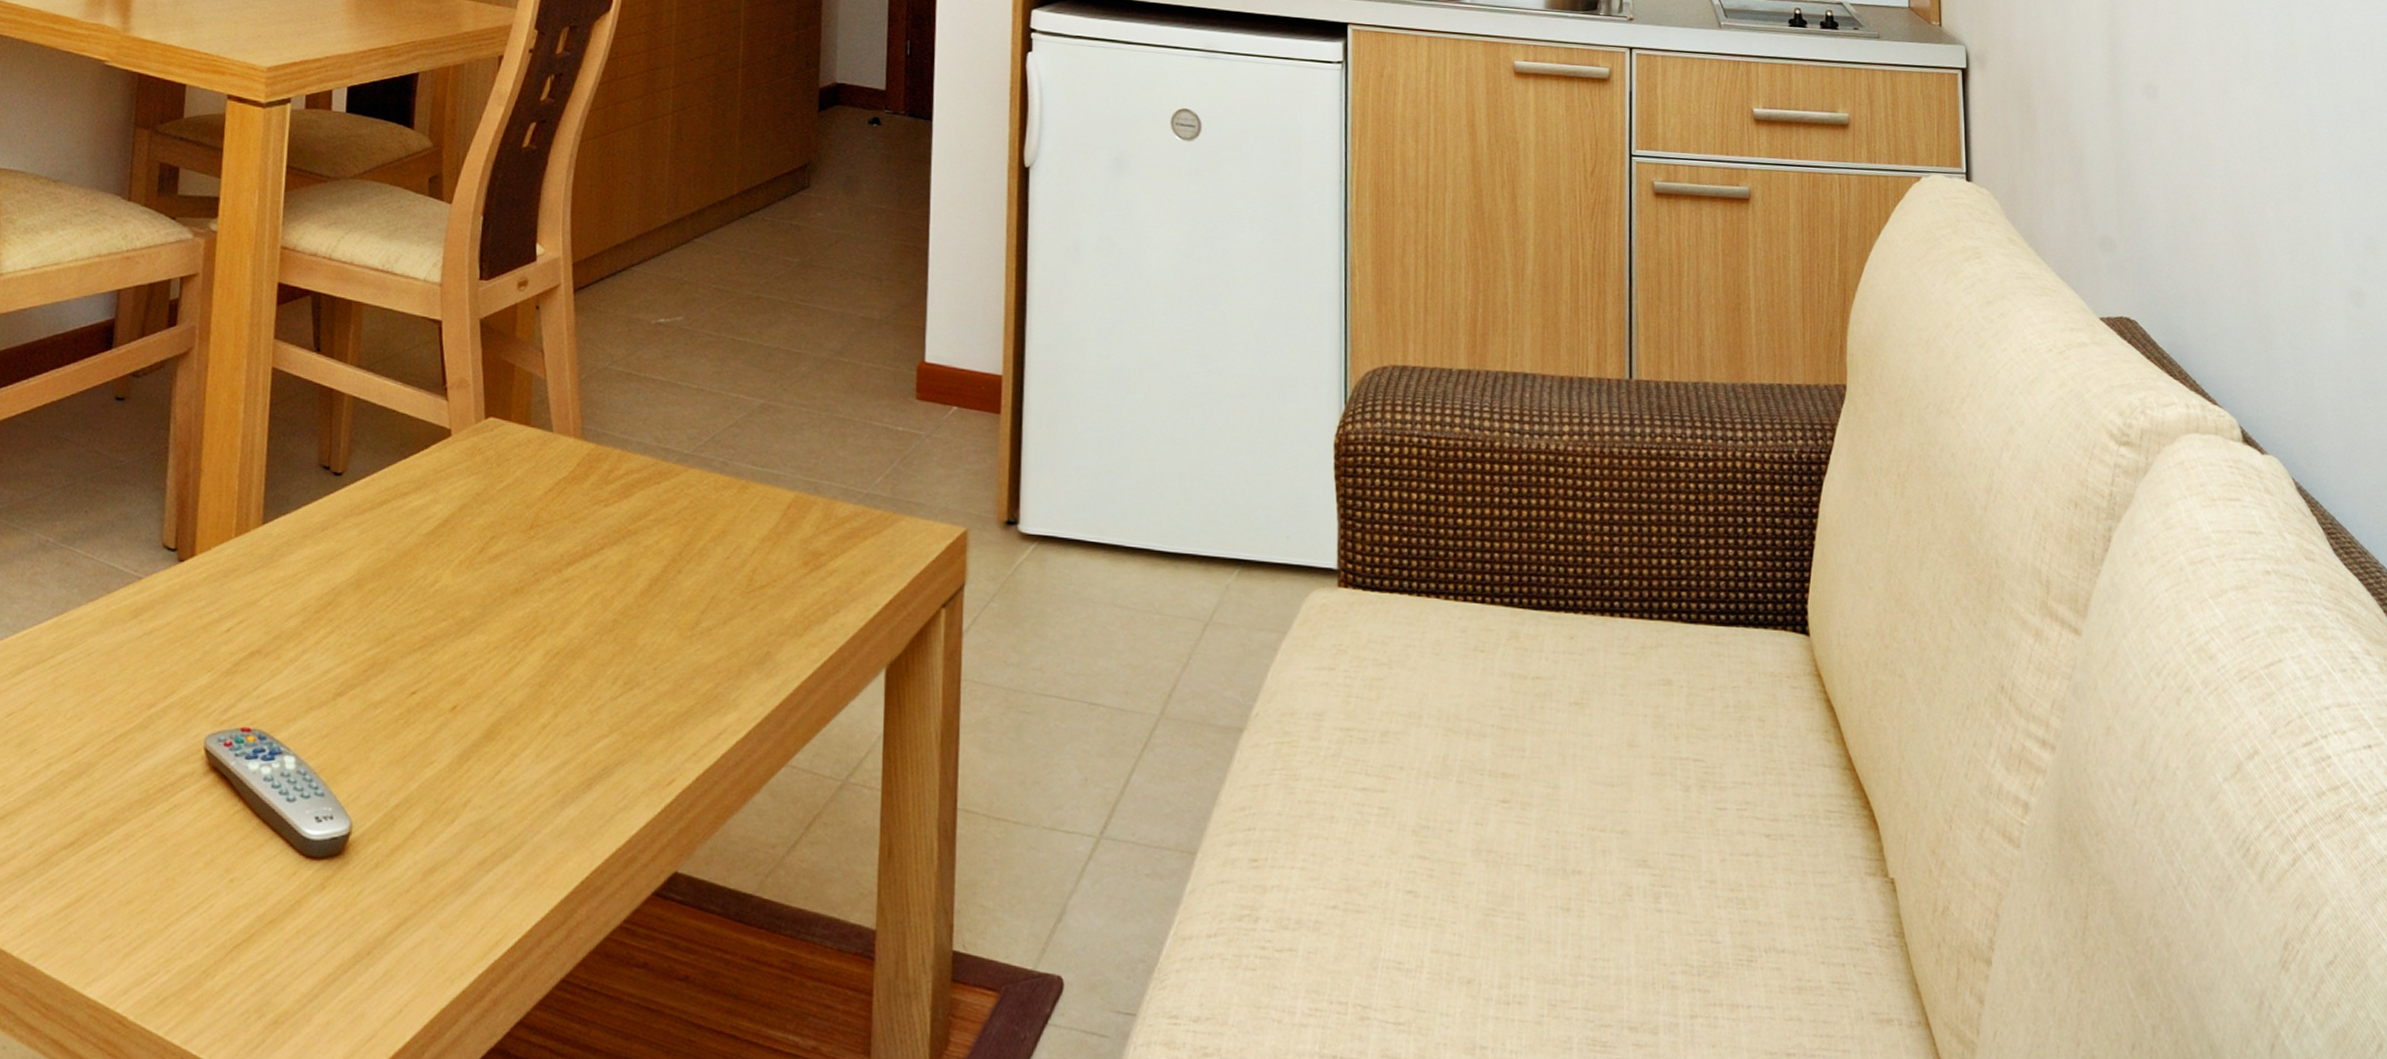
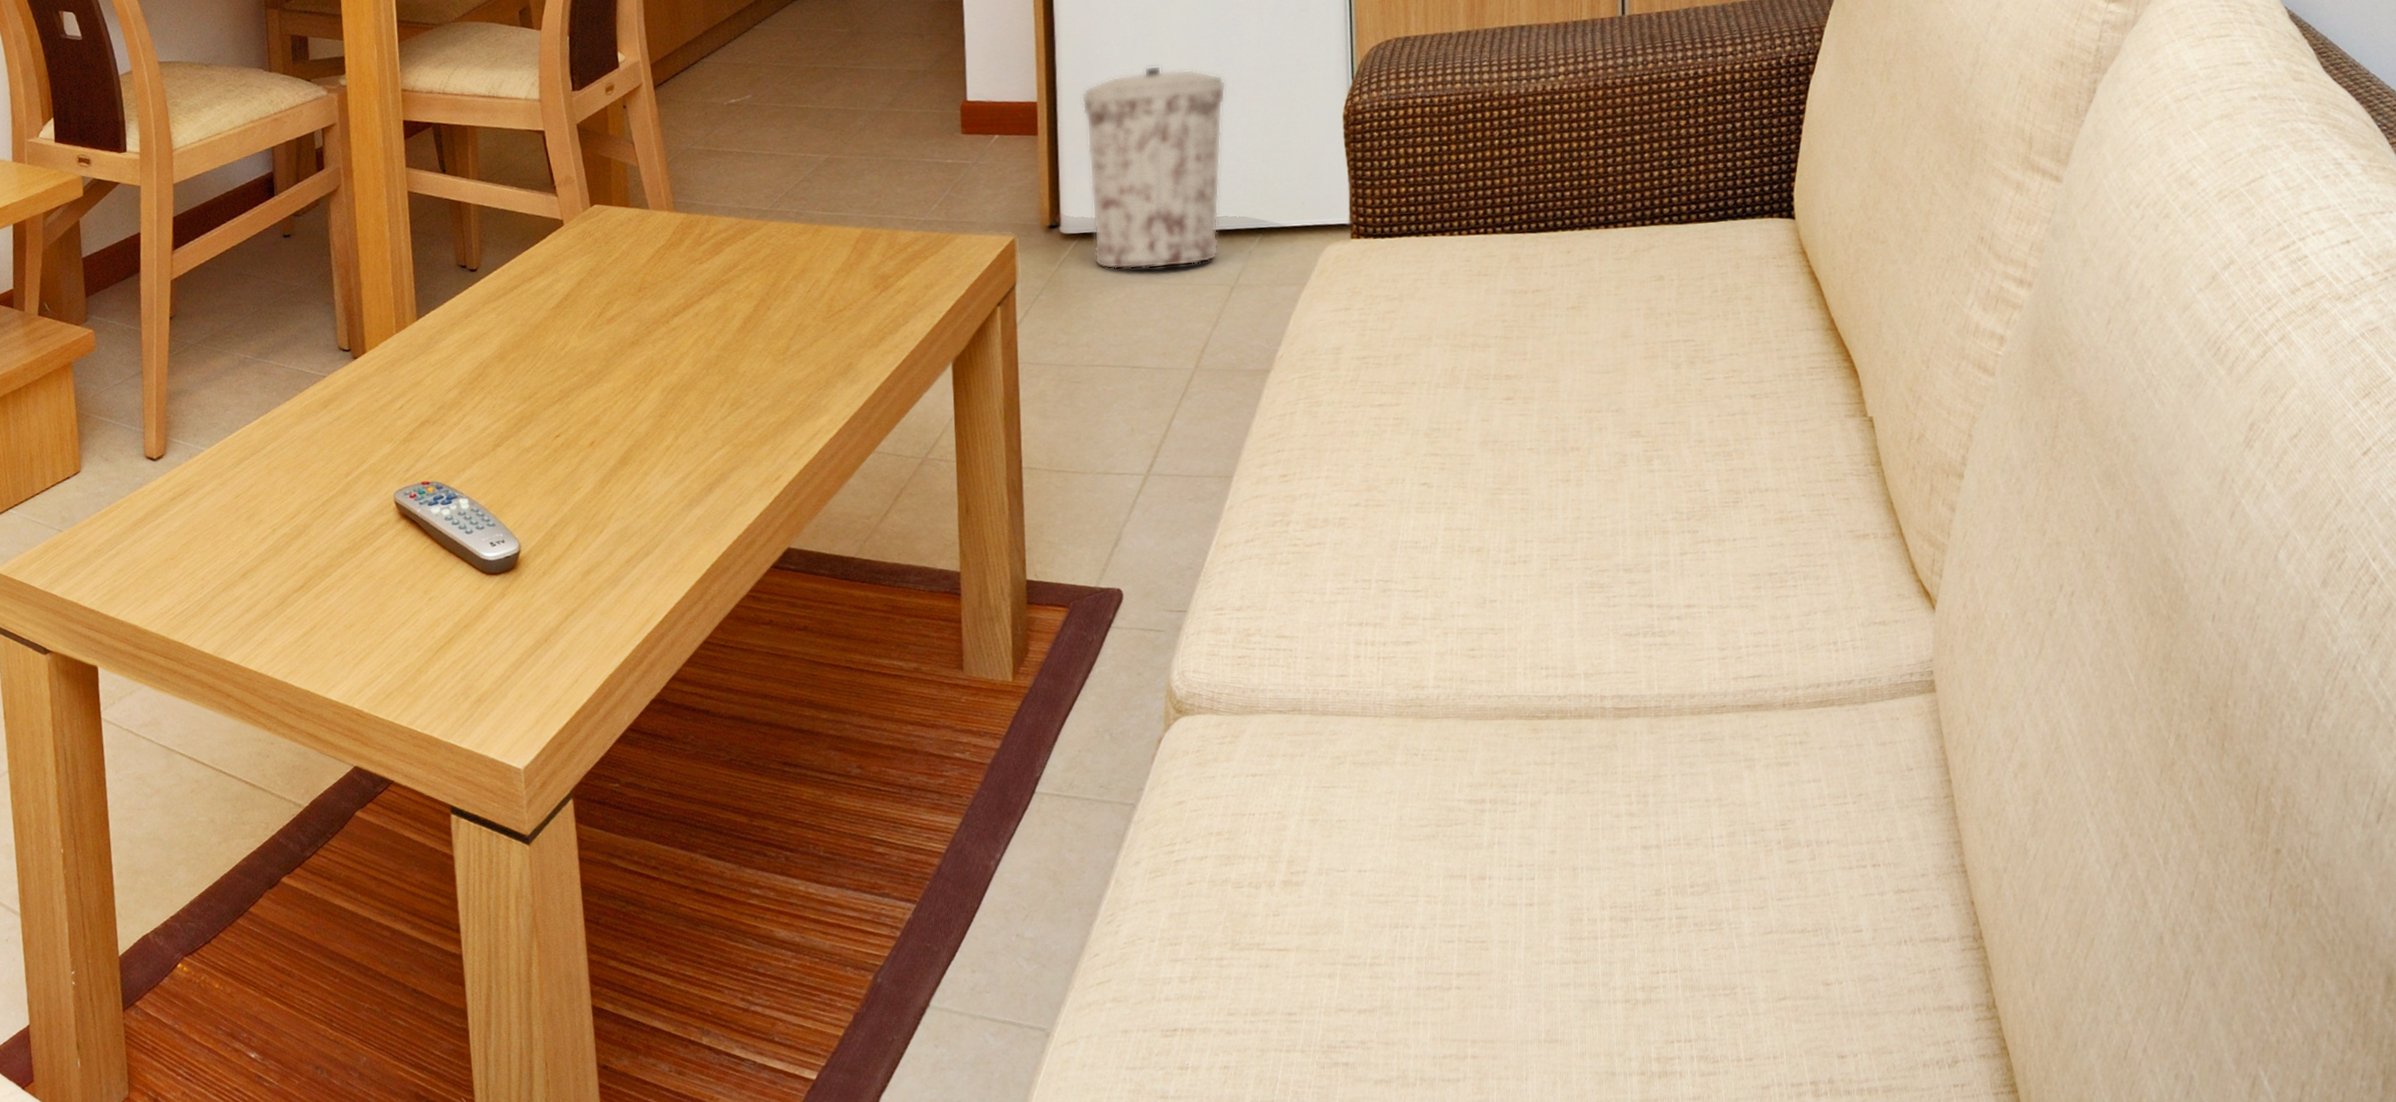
trash can: none [1050,354,1210,592] -> present [1081,65,1227,270]

